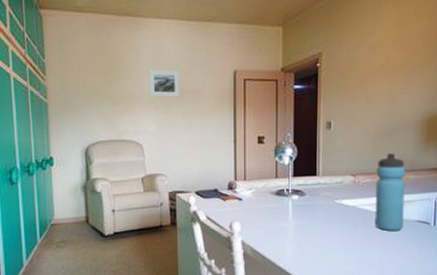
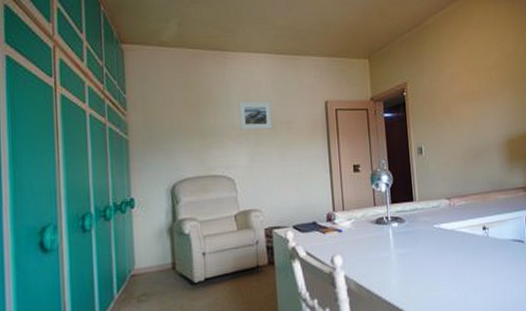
water bottle: present [374,153,406,232] -> none [468,175,500,253]

